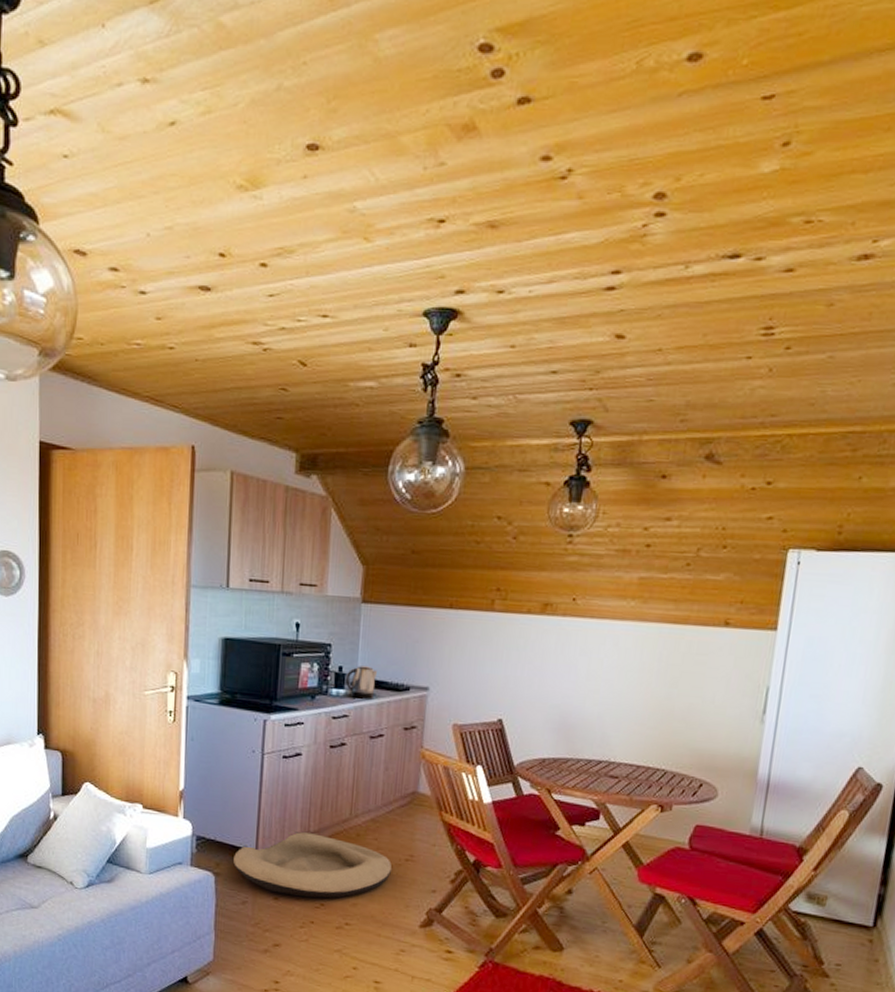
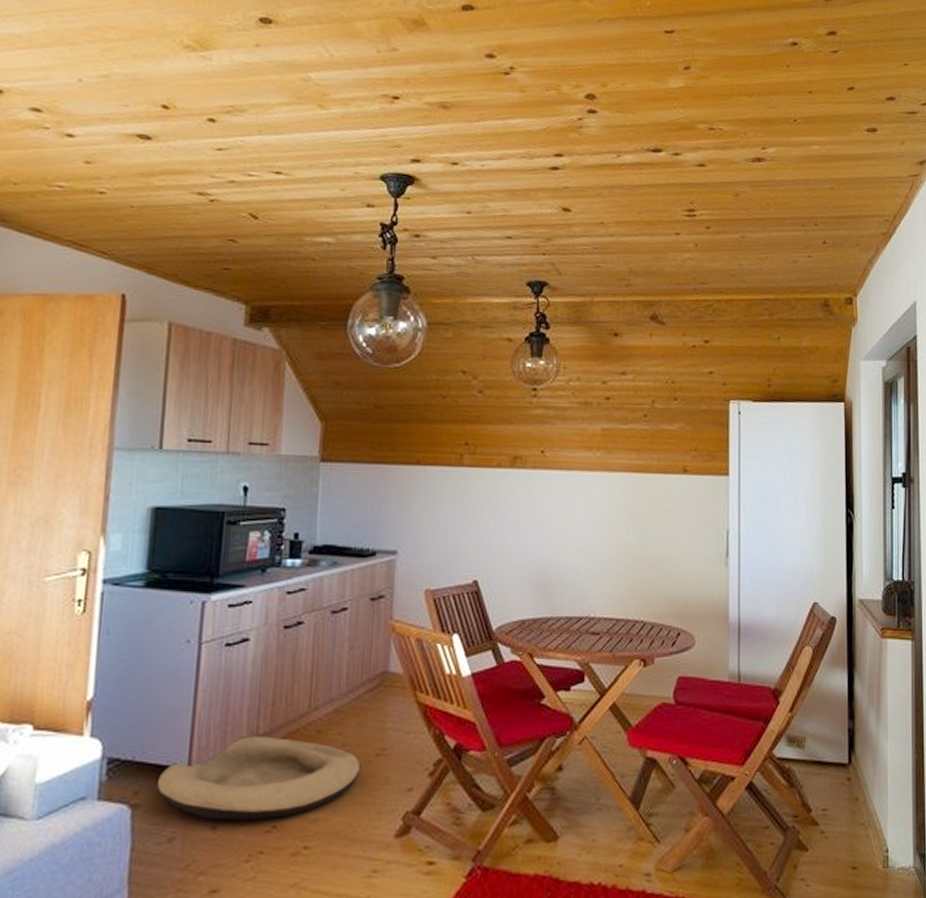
kettle: present [345,666,377,701] -> none [301,531,338,570]

